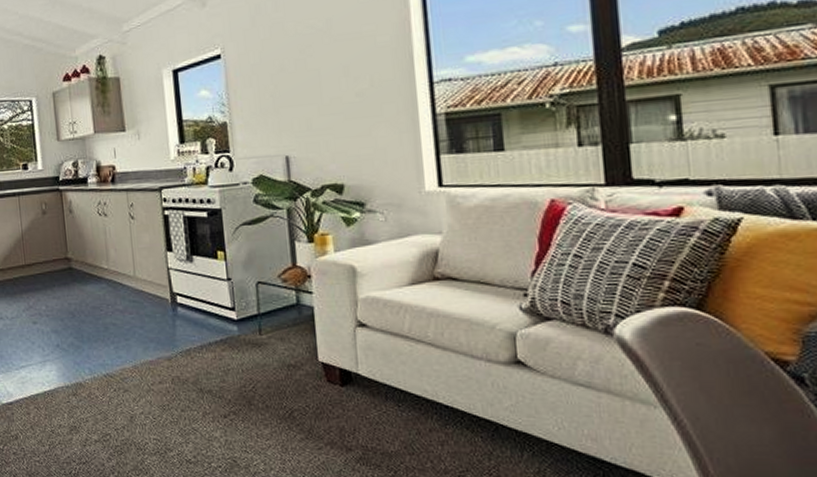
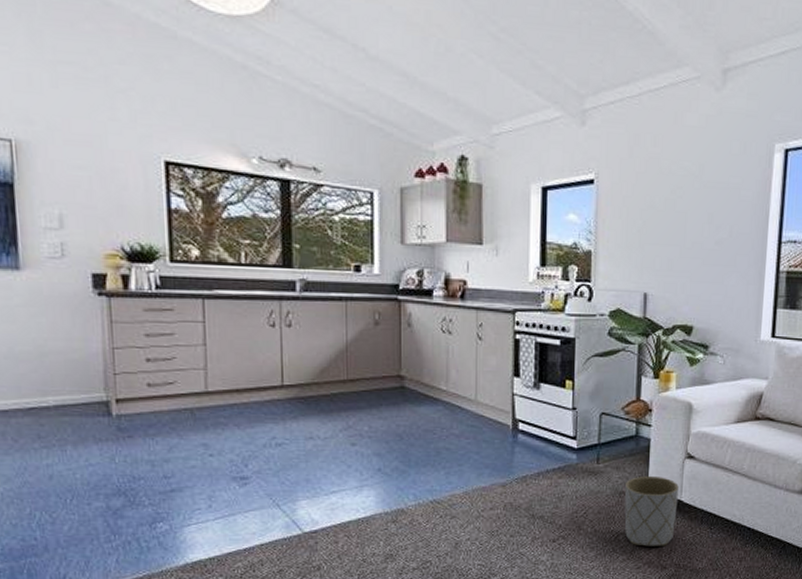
planter: none [292,346,356,425] -> present [624,475,679,546]

